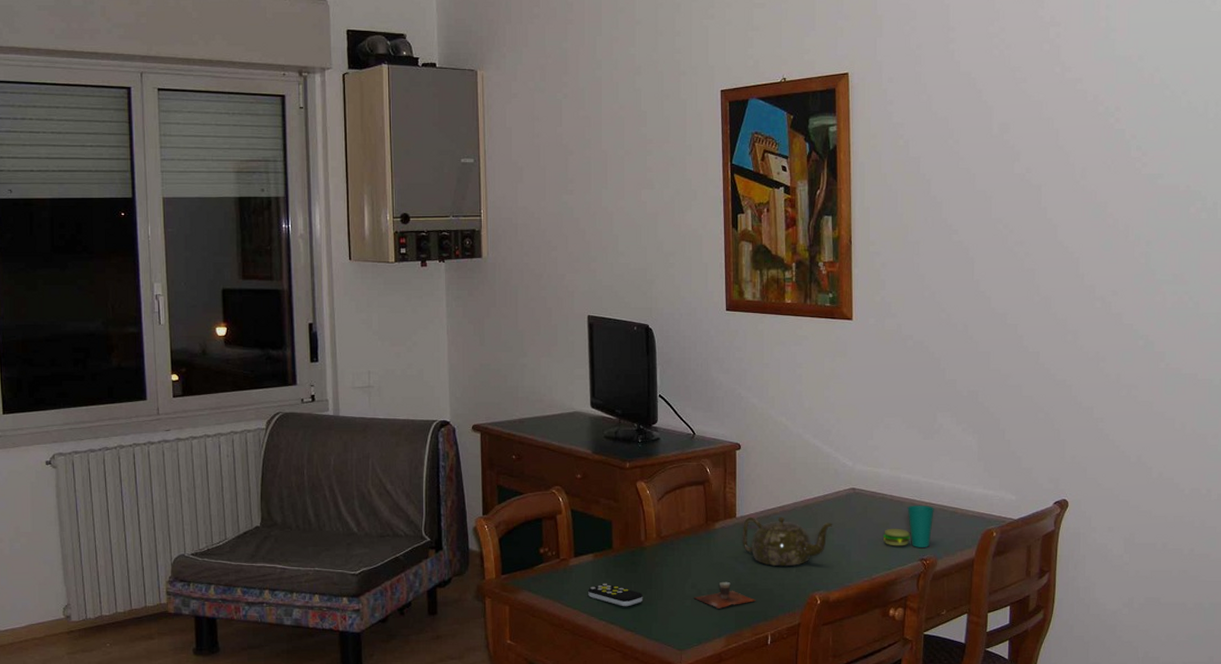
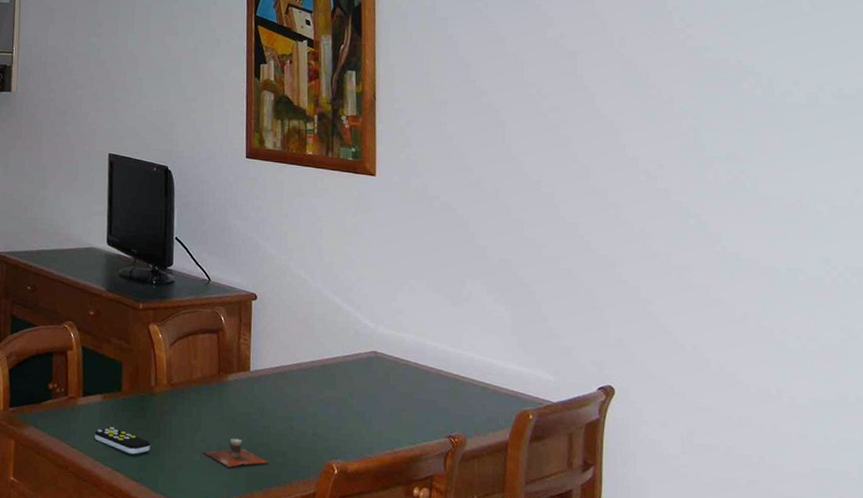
teapot: present [742,516,833,567] -> none [255,371,353,429]
cup: present [883,505,934,547] -> none [406,376,463,424]

